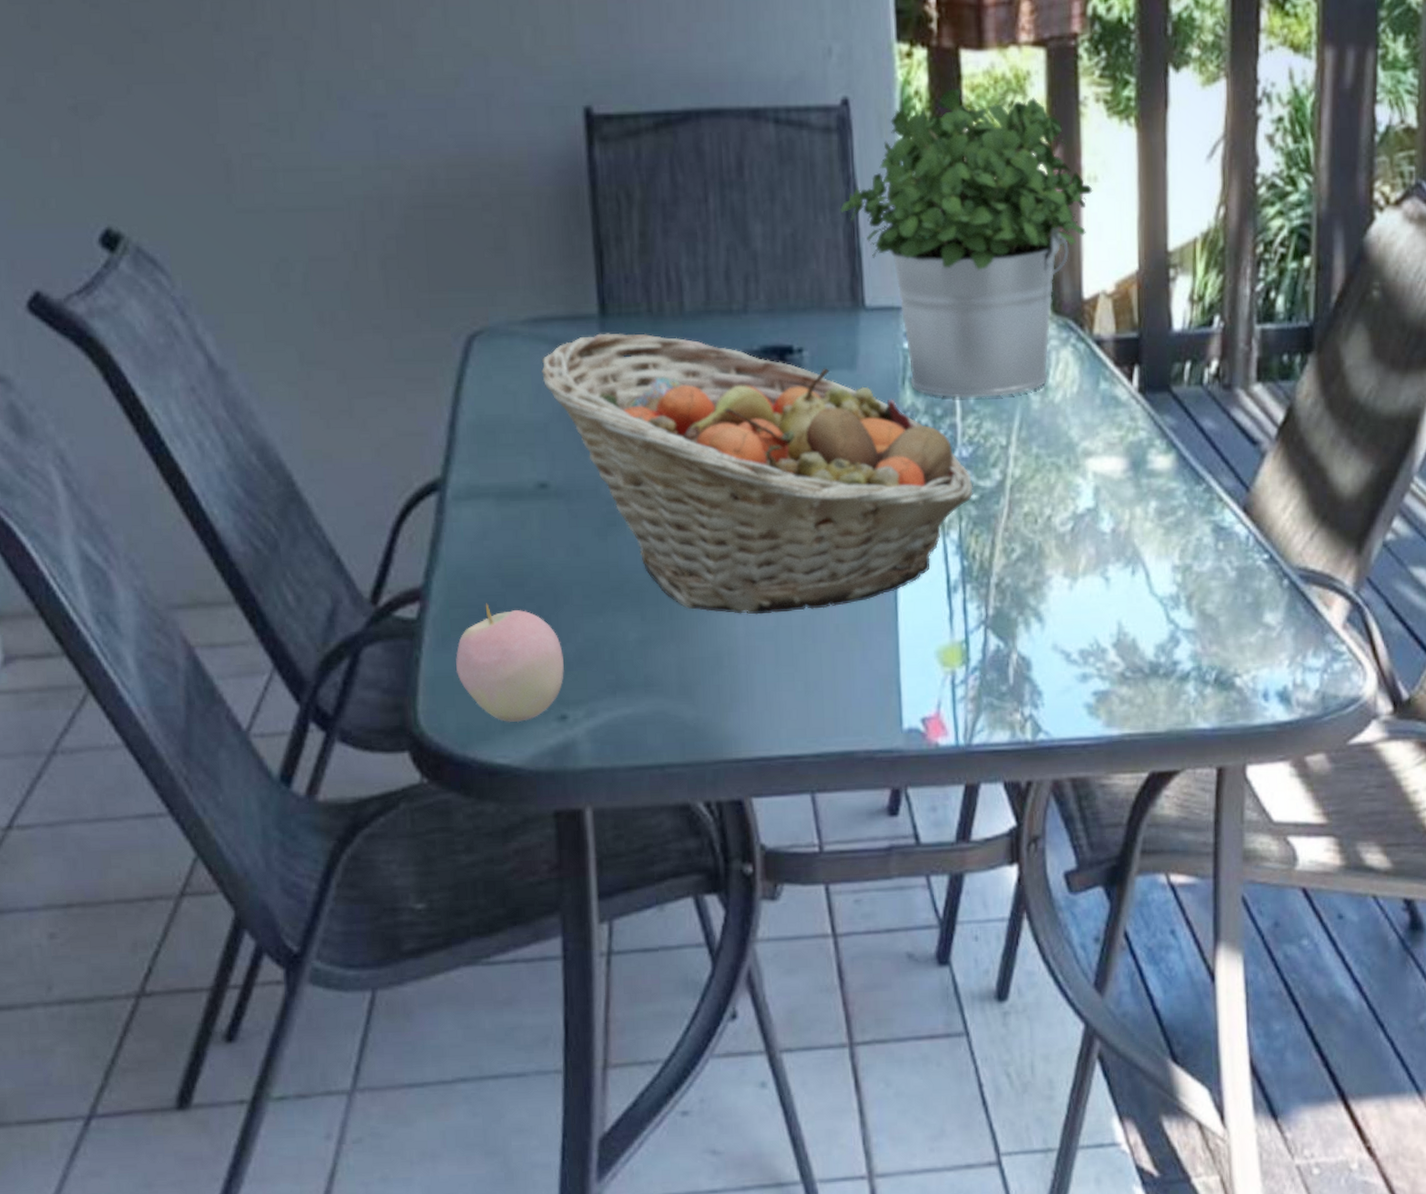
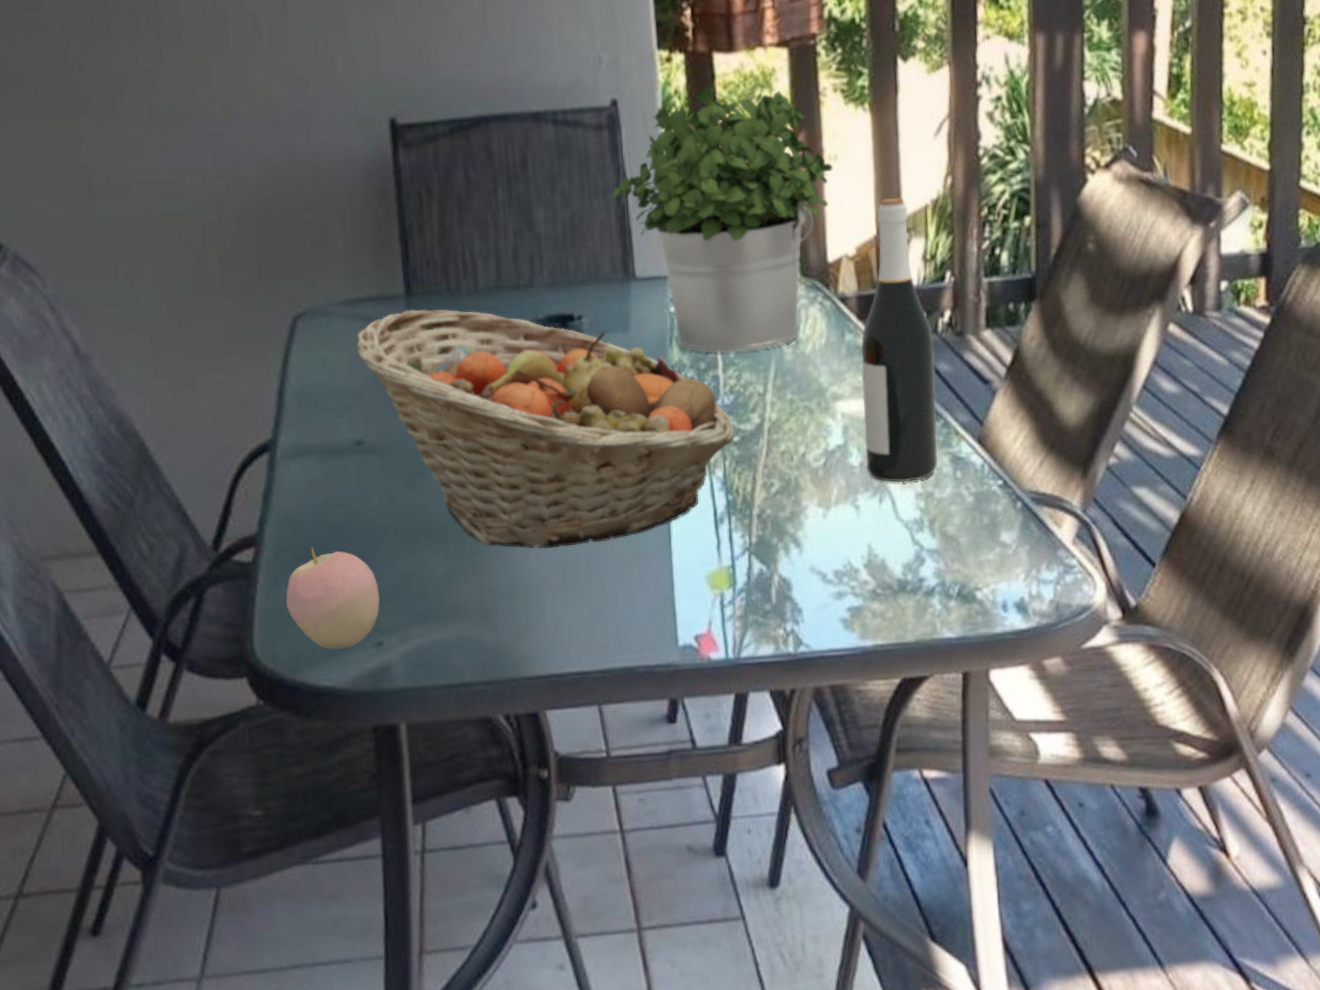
wine bottle: none [1117,227,1200,553] -> present [861,197,939,483]

